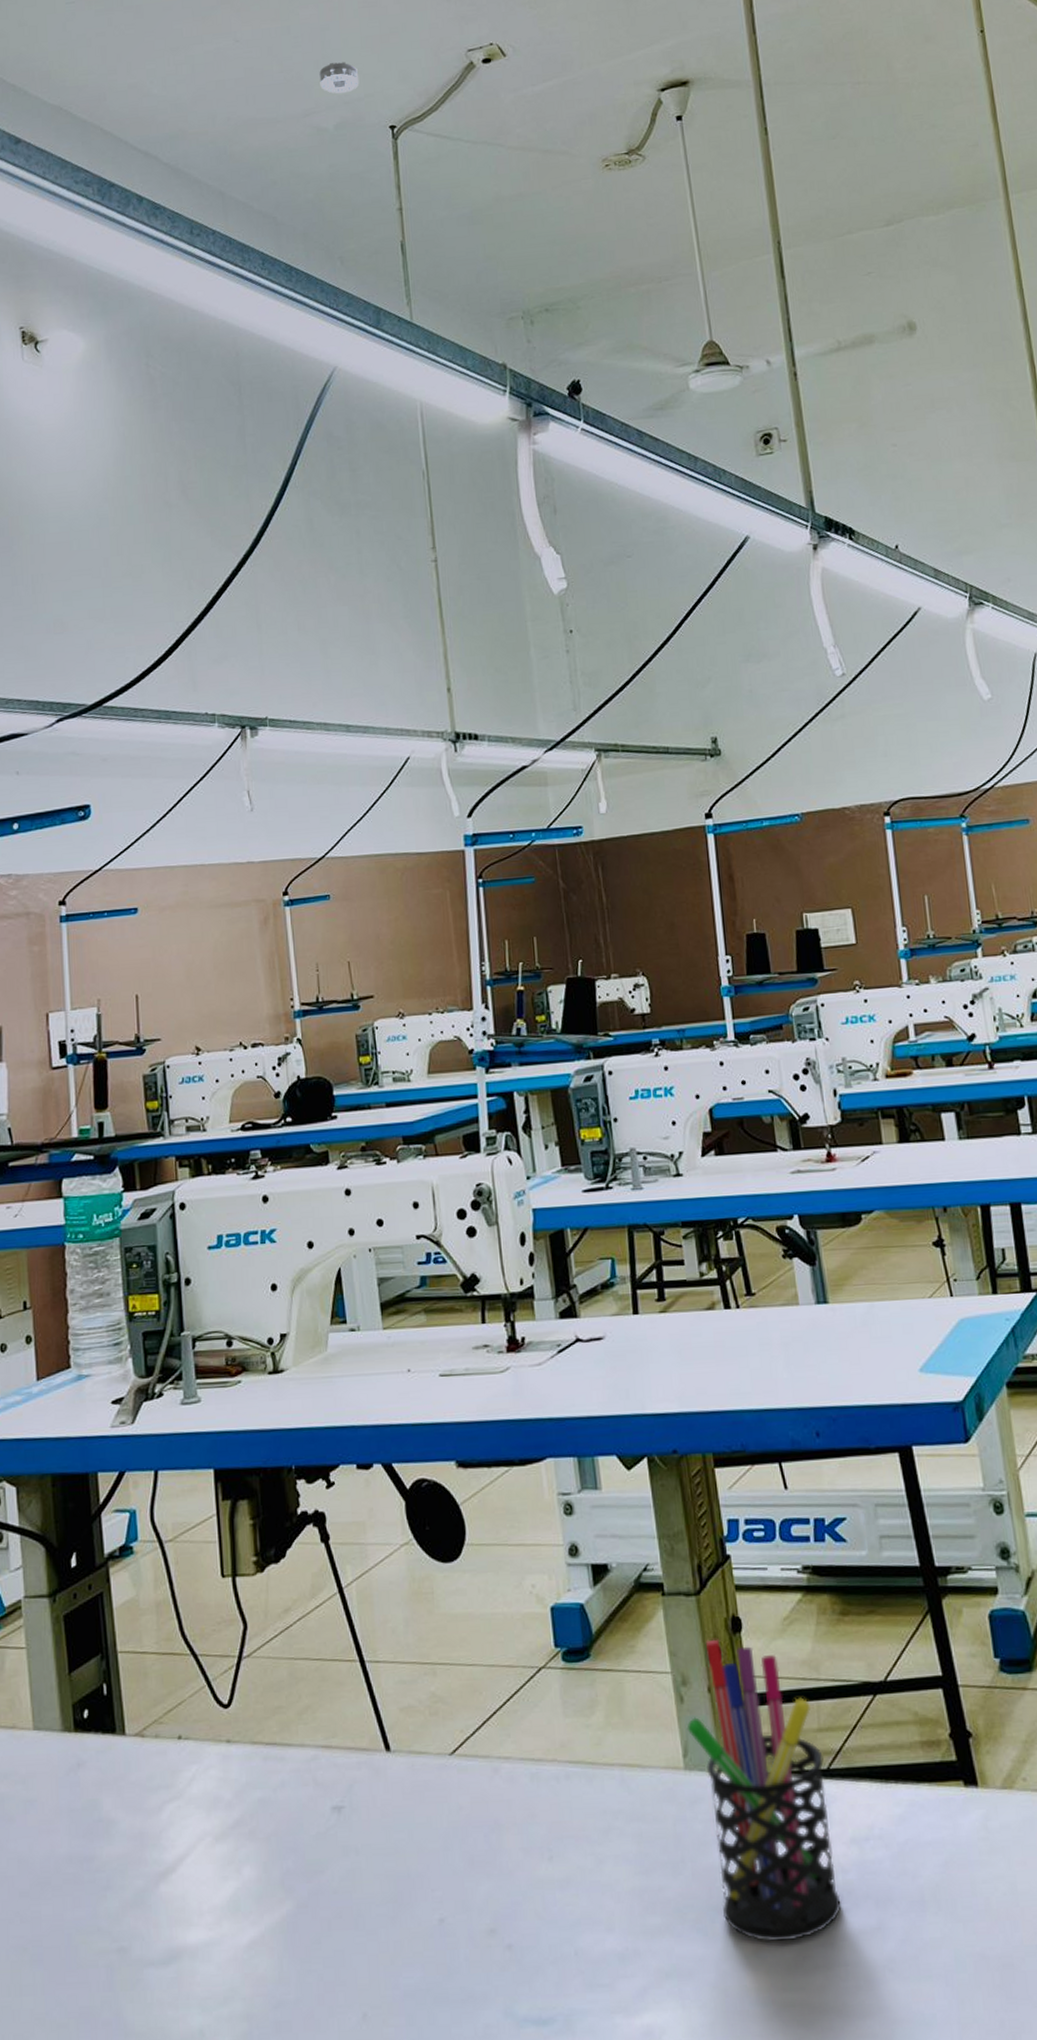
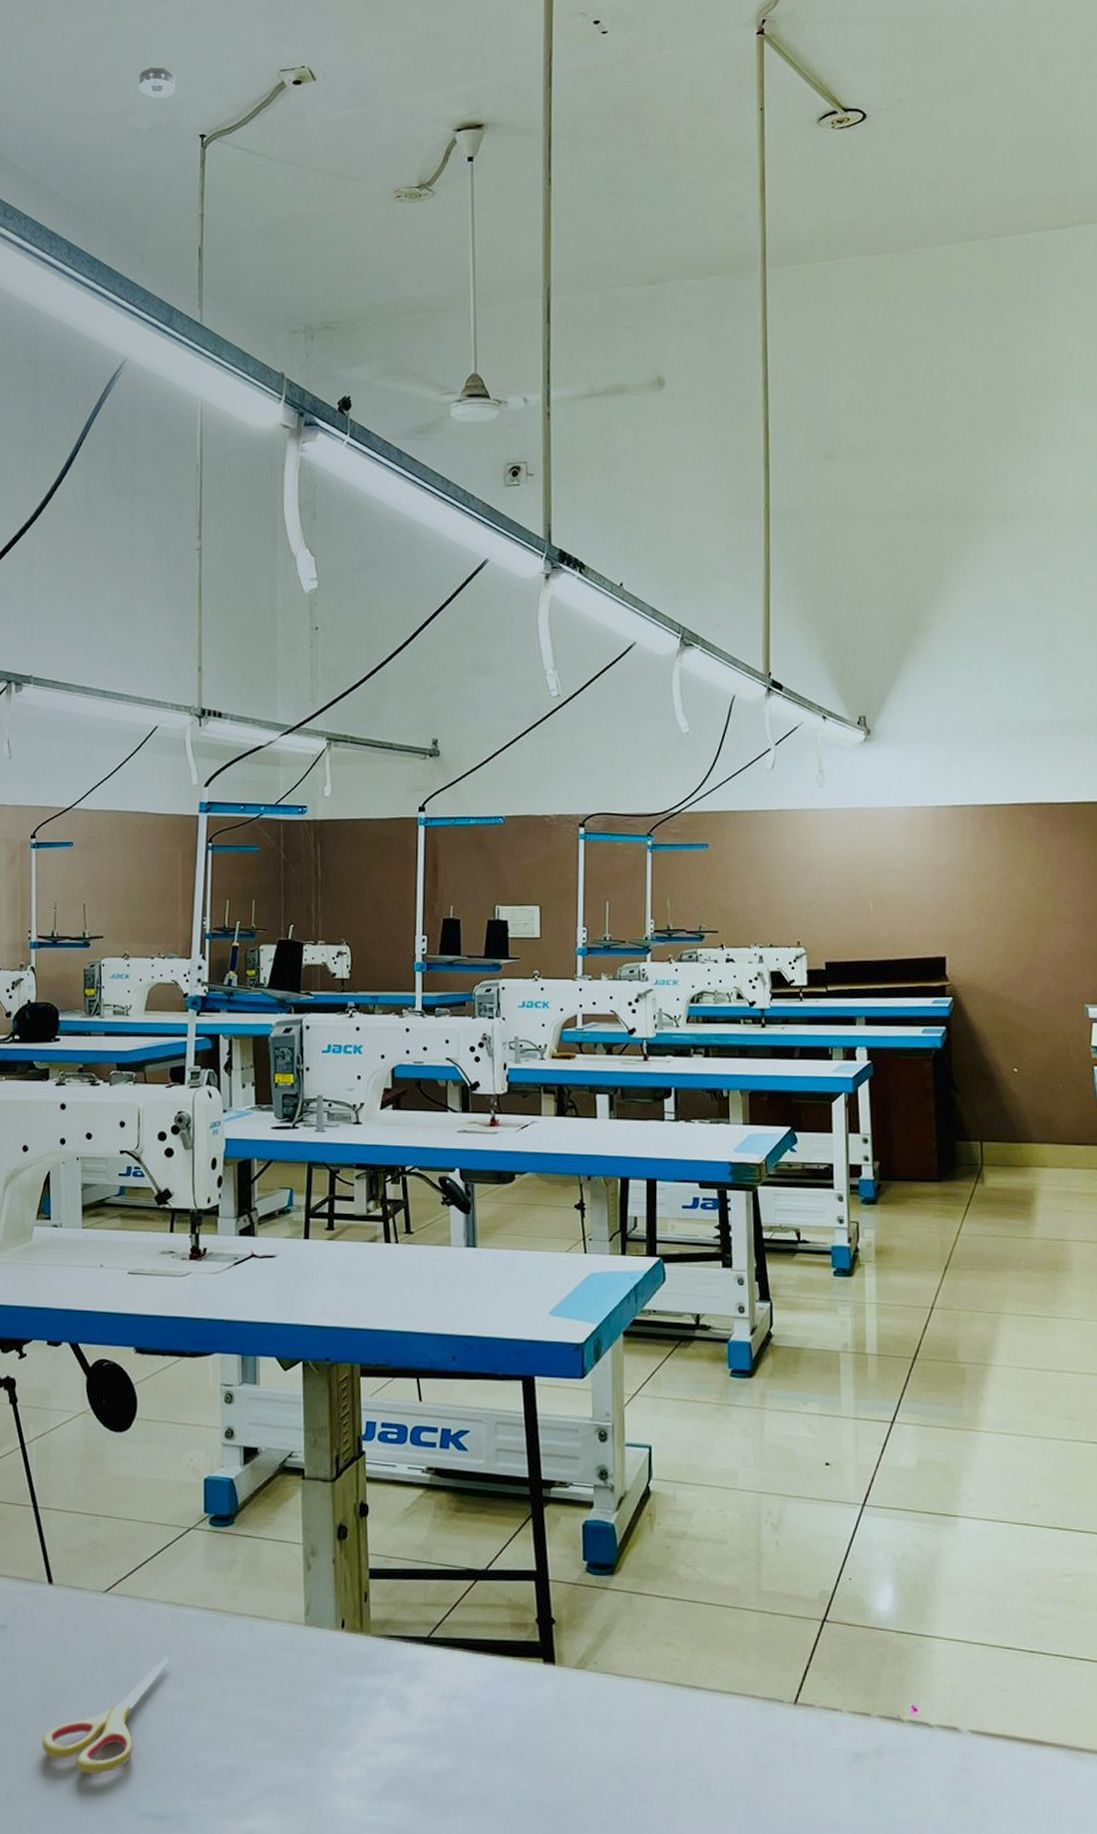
scissors: none [397,1824,534,1978] -> present [42,1656,170,1775]
pen holder: present [686,1639,842,1941] -> none [311,1520,426,1773]

